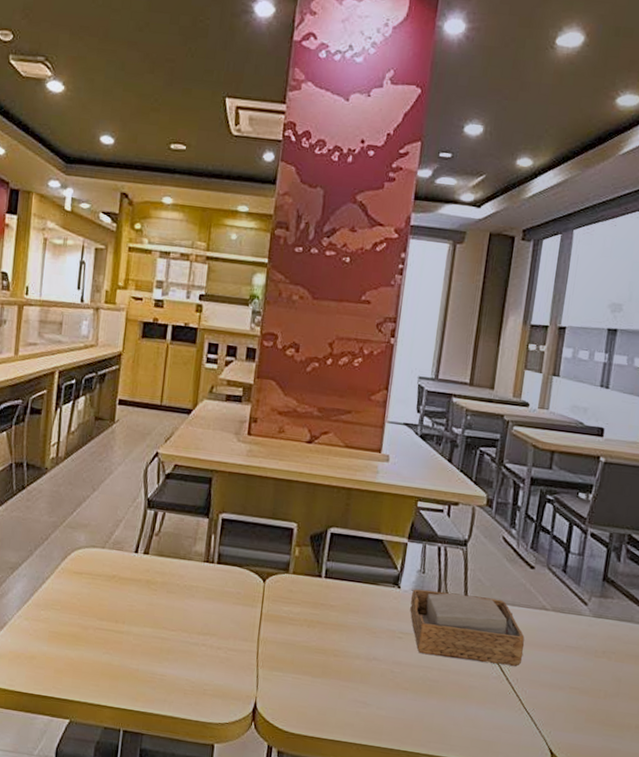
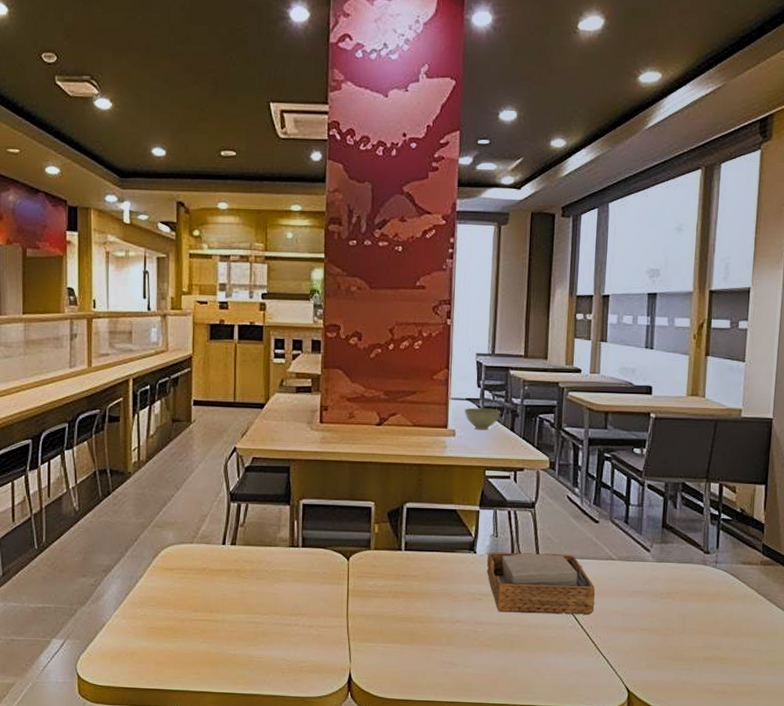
bowl: none [400,433,440,459] -> present [464,408,501,430]

